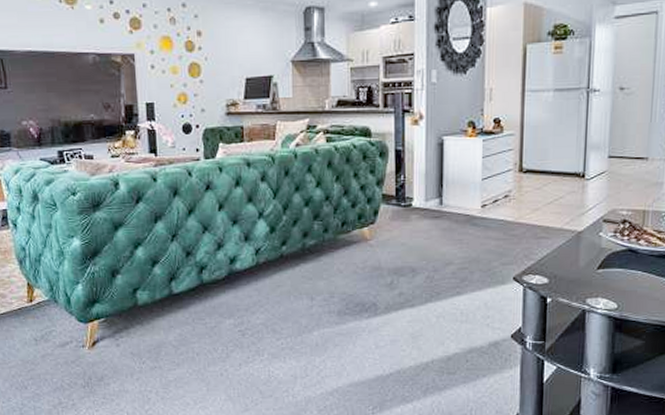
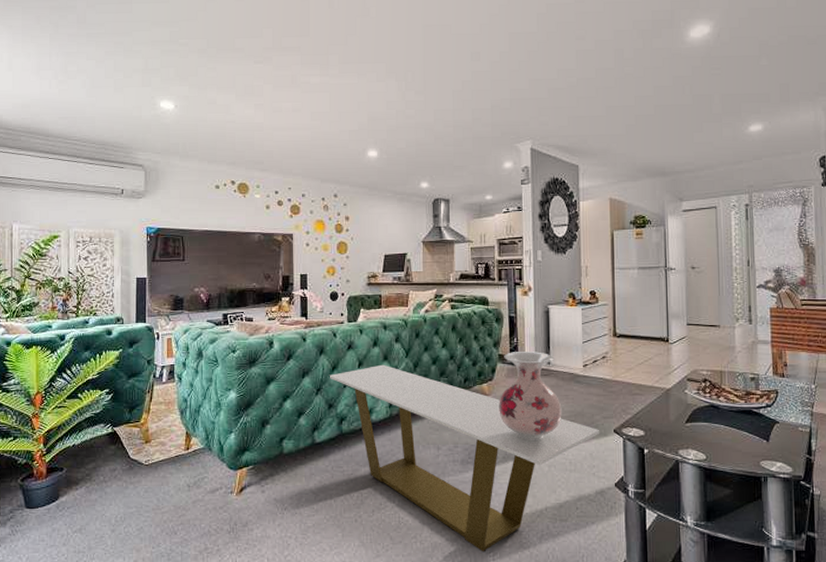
coffee table: none [185,207,498,406] -> present [329,364,600,552]
vase: none [381,190,454,289] -> present [499,352,562,440]

